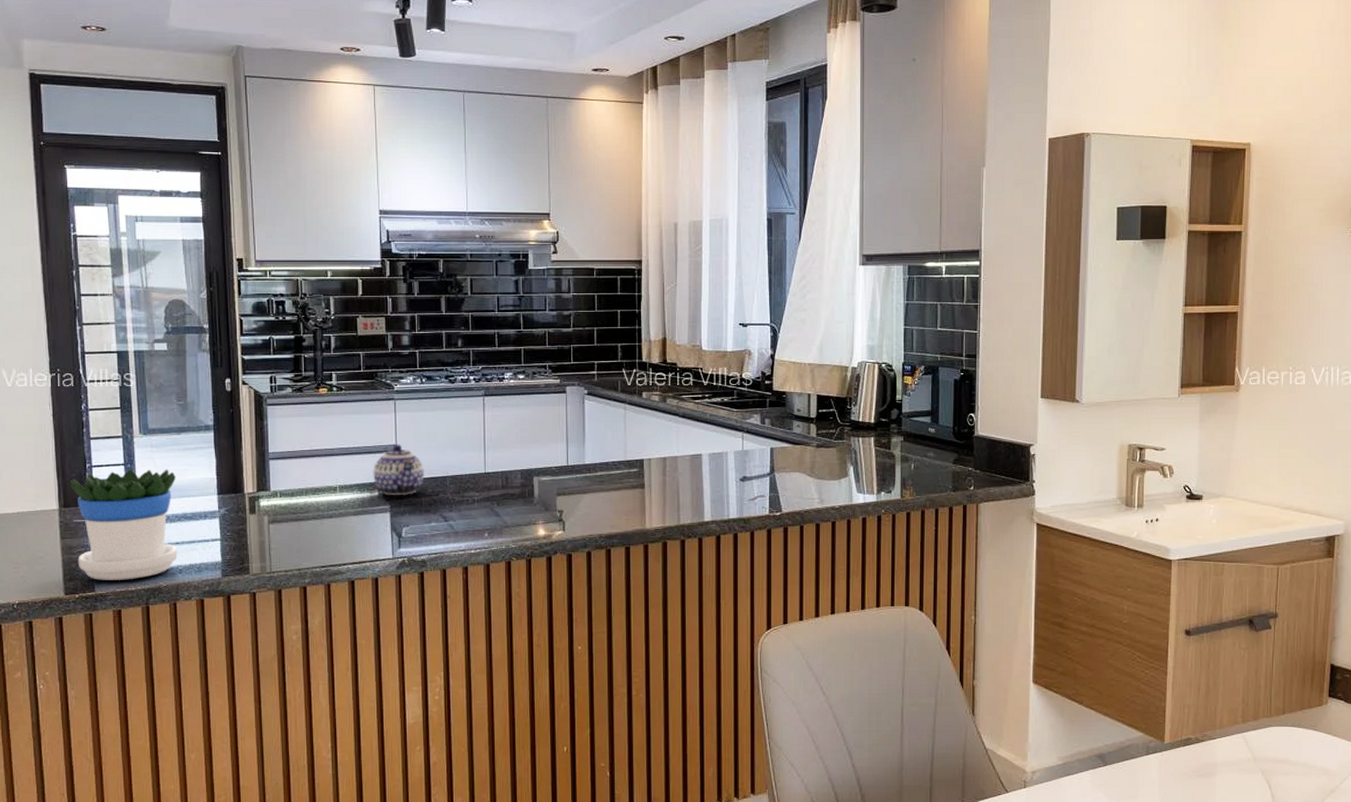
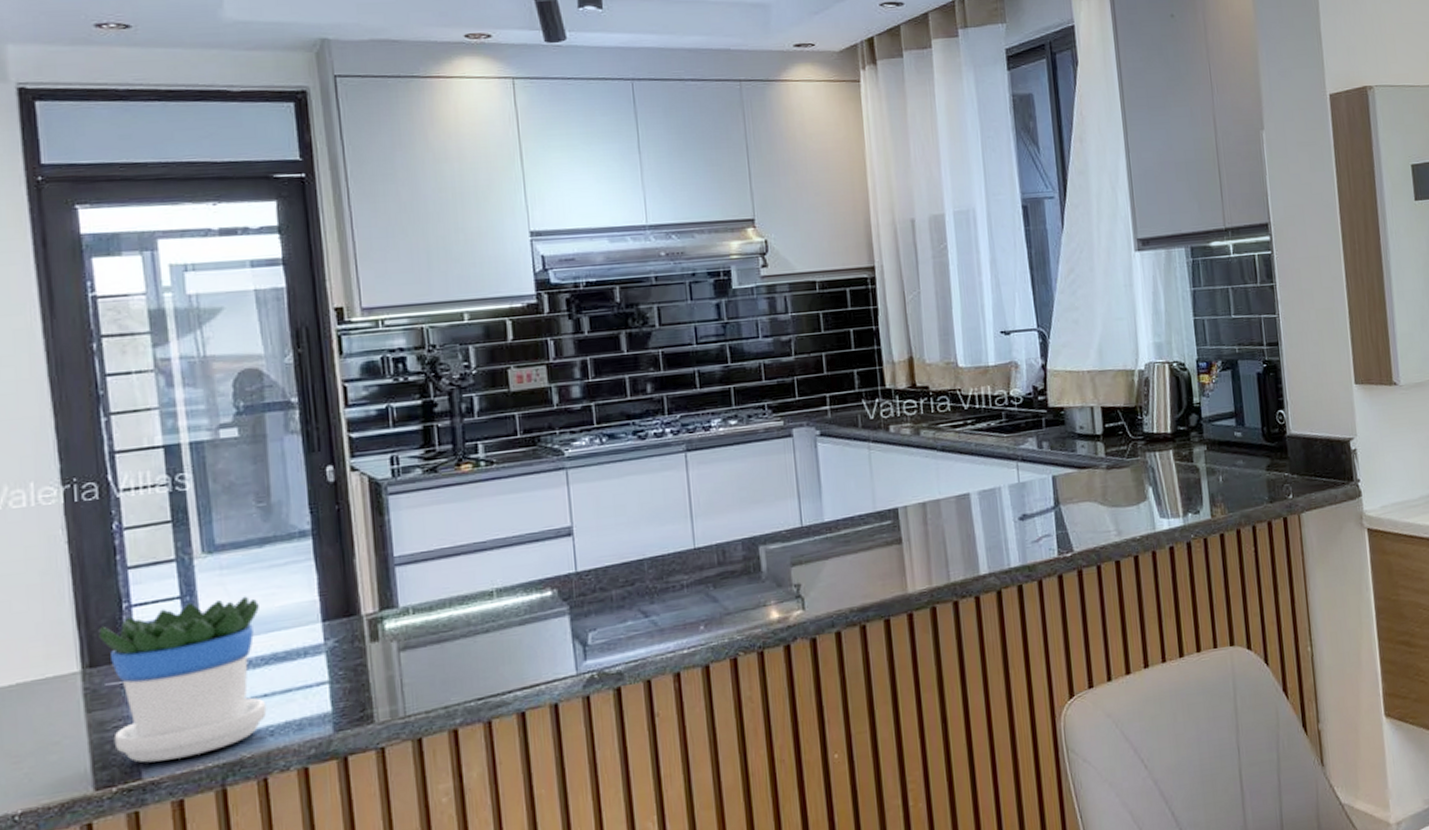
teapot: present [373,444,424,495] -> none [542,525,613,593]

